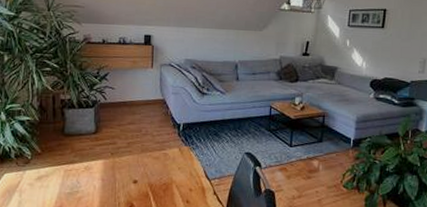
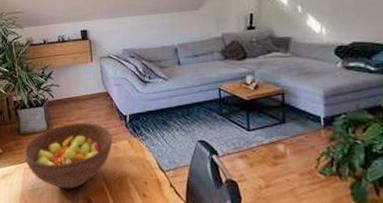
fruit bowl: none [66,127,163,194] -> present [24,123,113,189]

